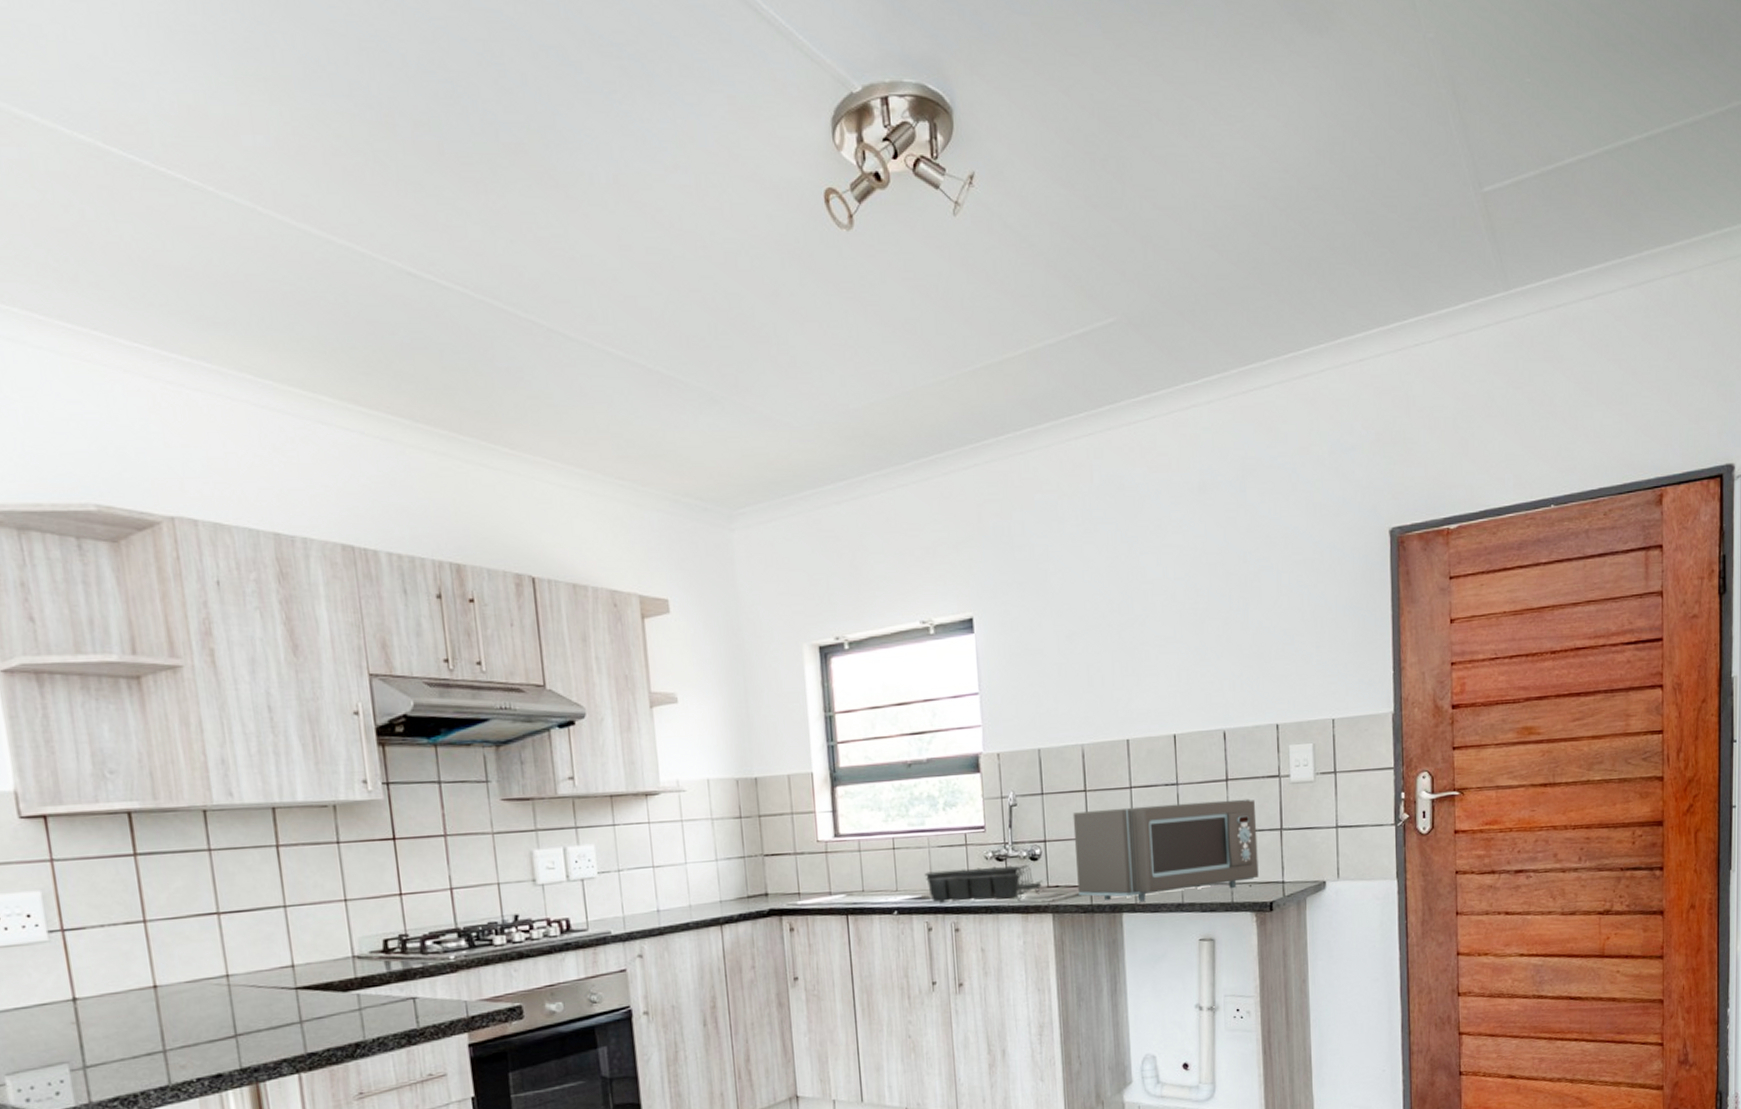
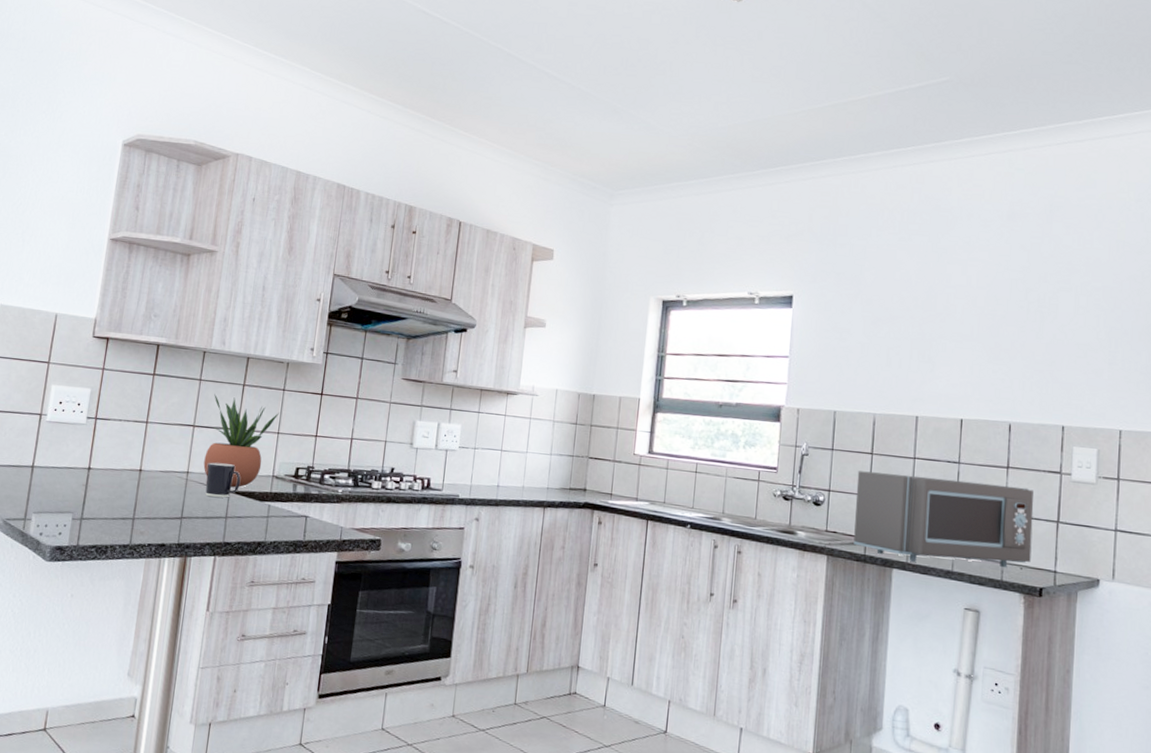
potted plant: none [236,865,340,983] -> present [203,394,279,488]
mug: none [253,953,309,1001] -> present [205,462,241,498]
dish rack: present [924,864,1043,904] -> none [718,497,823,538]

